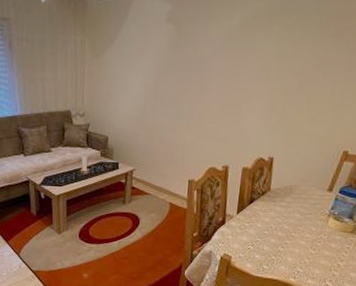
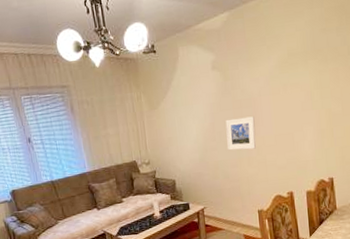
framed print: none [169,79,203,115] -> present [225,116,256,151]

